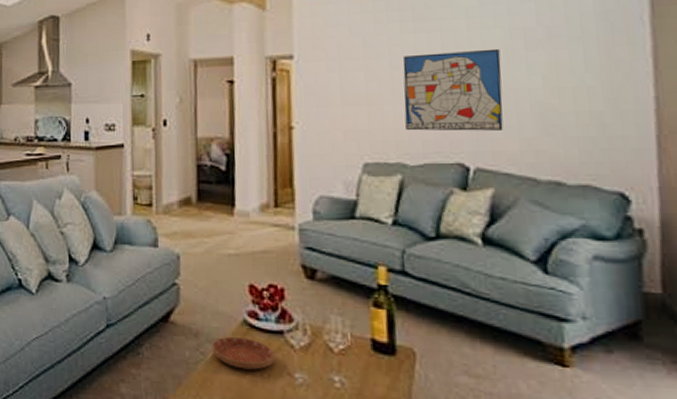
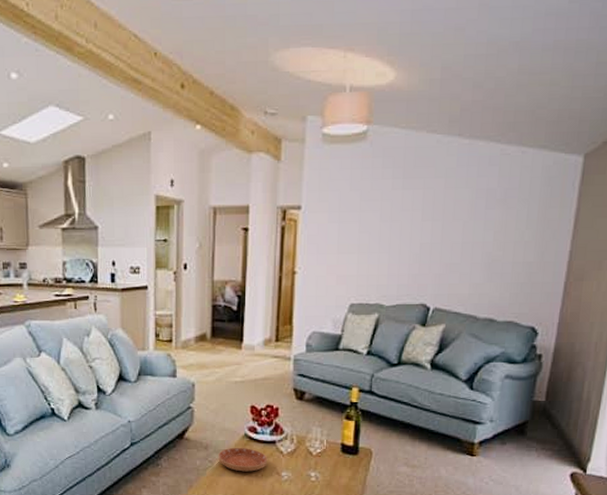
wall art: present [403,48,504,131] -> none [386,206,467,277]

